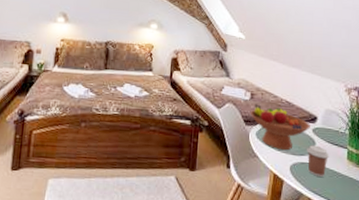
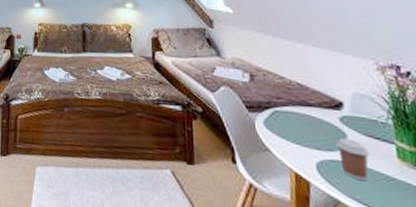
fruit bowl: present [249,104,310,151] -> none [251,87,336,144]

